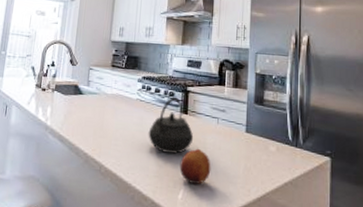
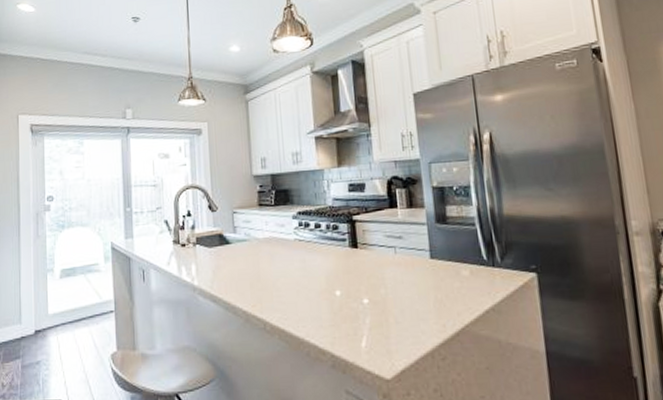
kettle: present [148,97,194,154] -> none [314,230,370,297]
fruit: present [179,148,211,184] -> none [357,285,396,328]

